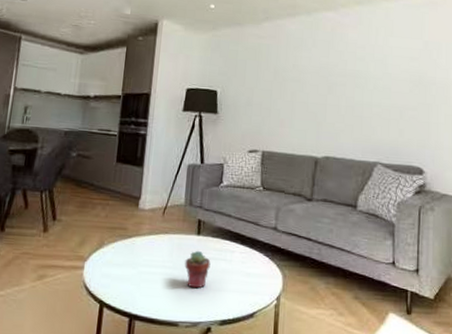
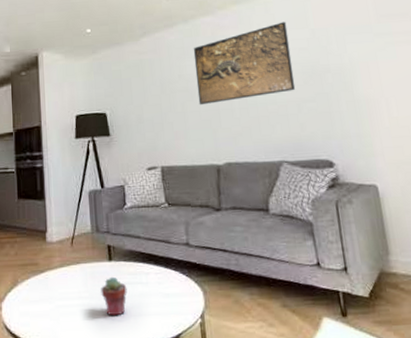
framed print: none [308,29,403,98] -> present [193,21,296,106]

